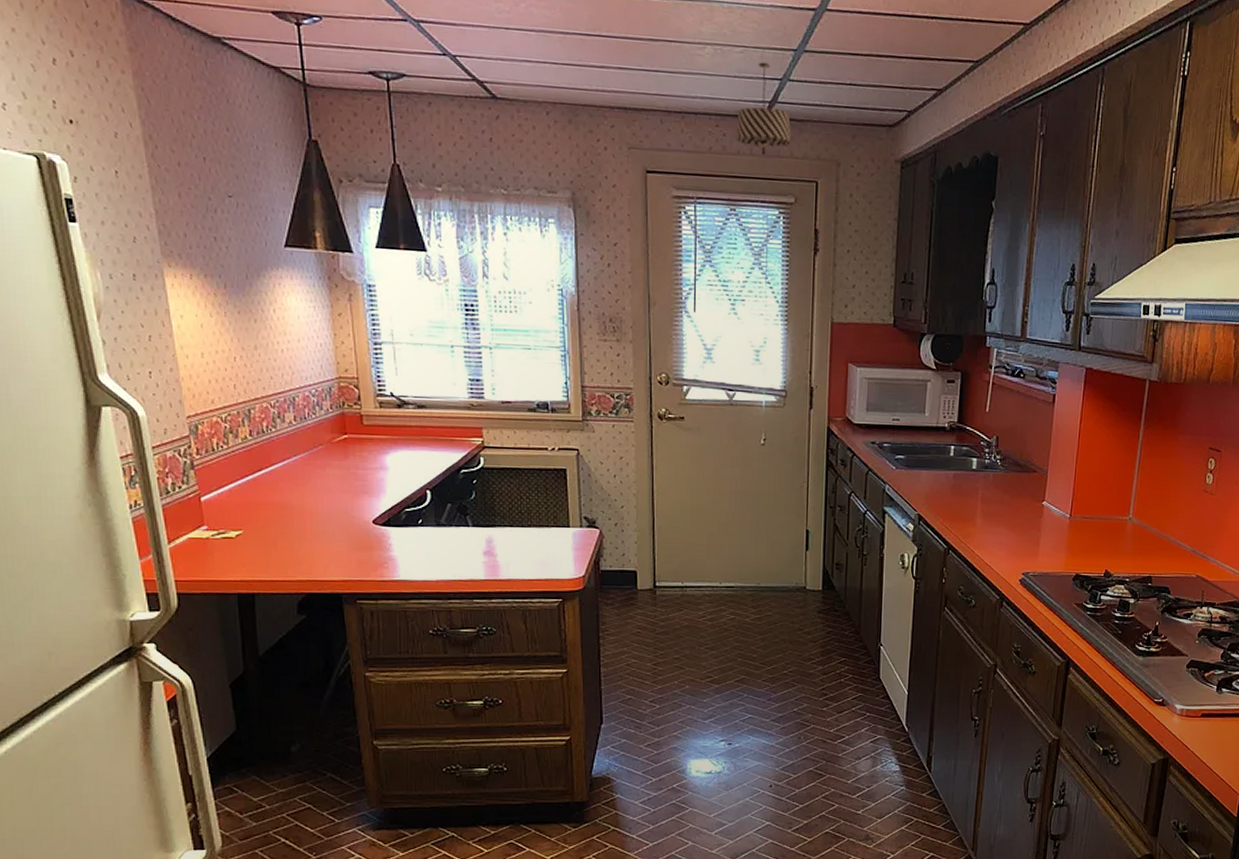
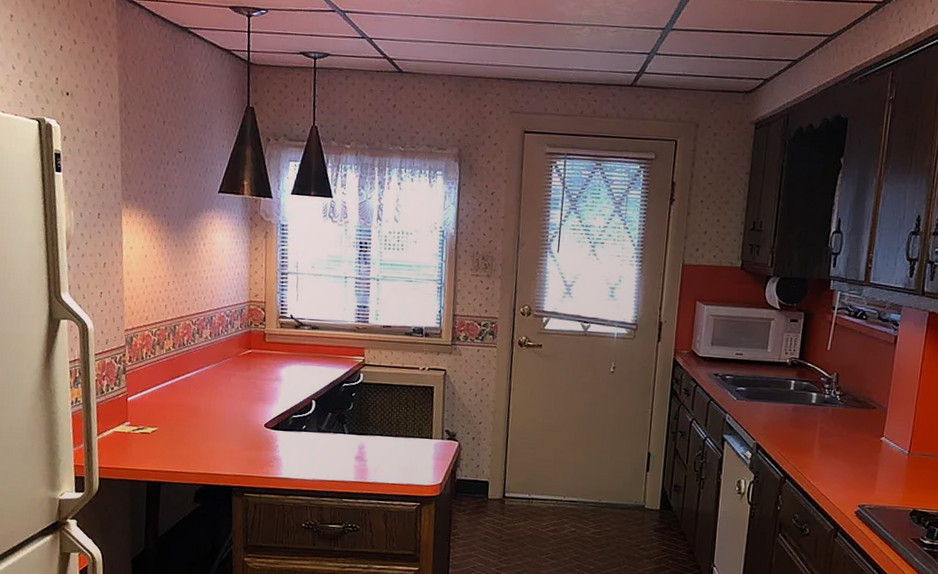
pendant light: present [736,62,792,155] -> none [605,39,656,118]

